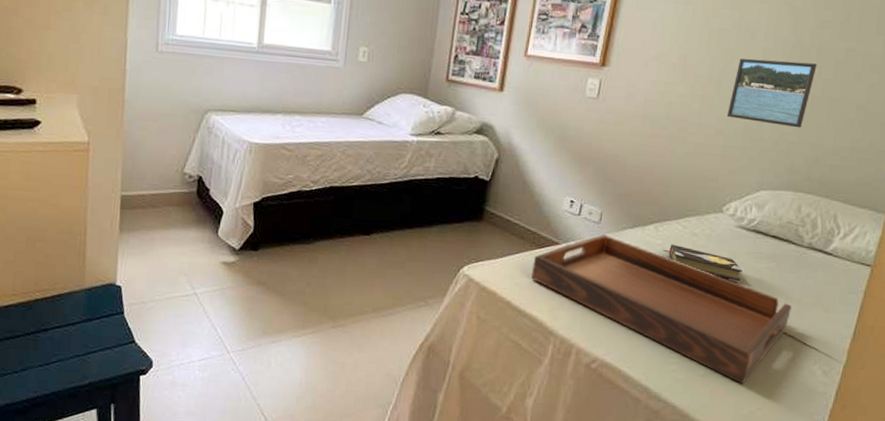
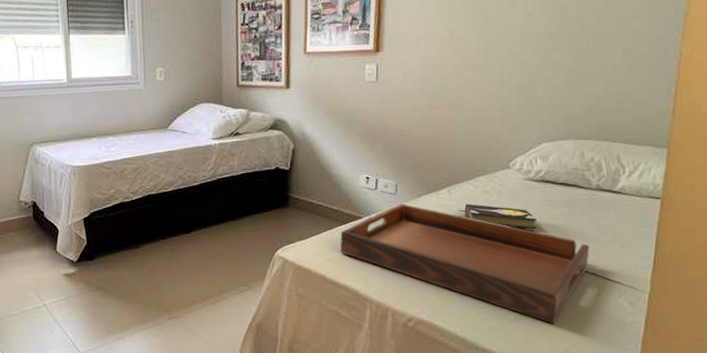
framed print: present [726,58,818,128] -> none [499,19,579,81]

